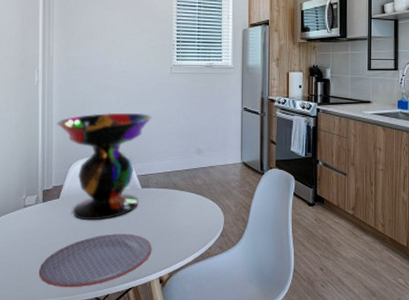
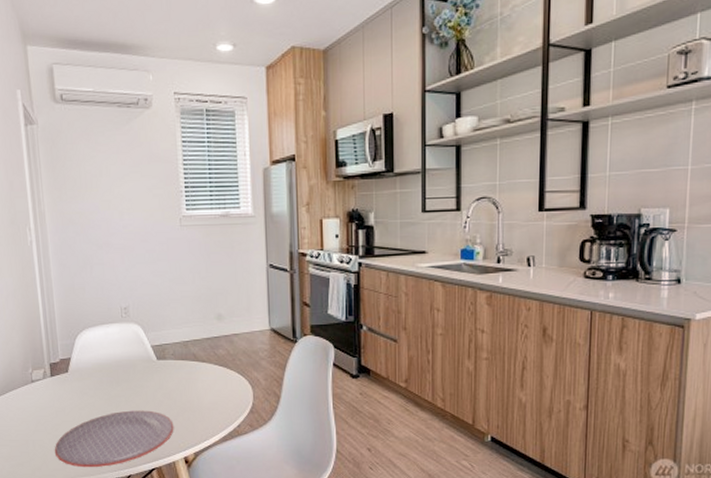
decorative bowl: present [57,112,153,221] -> none [57,274,163,396]

